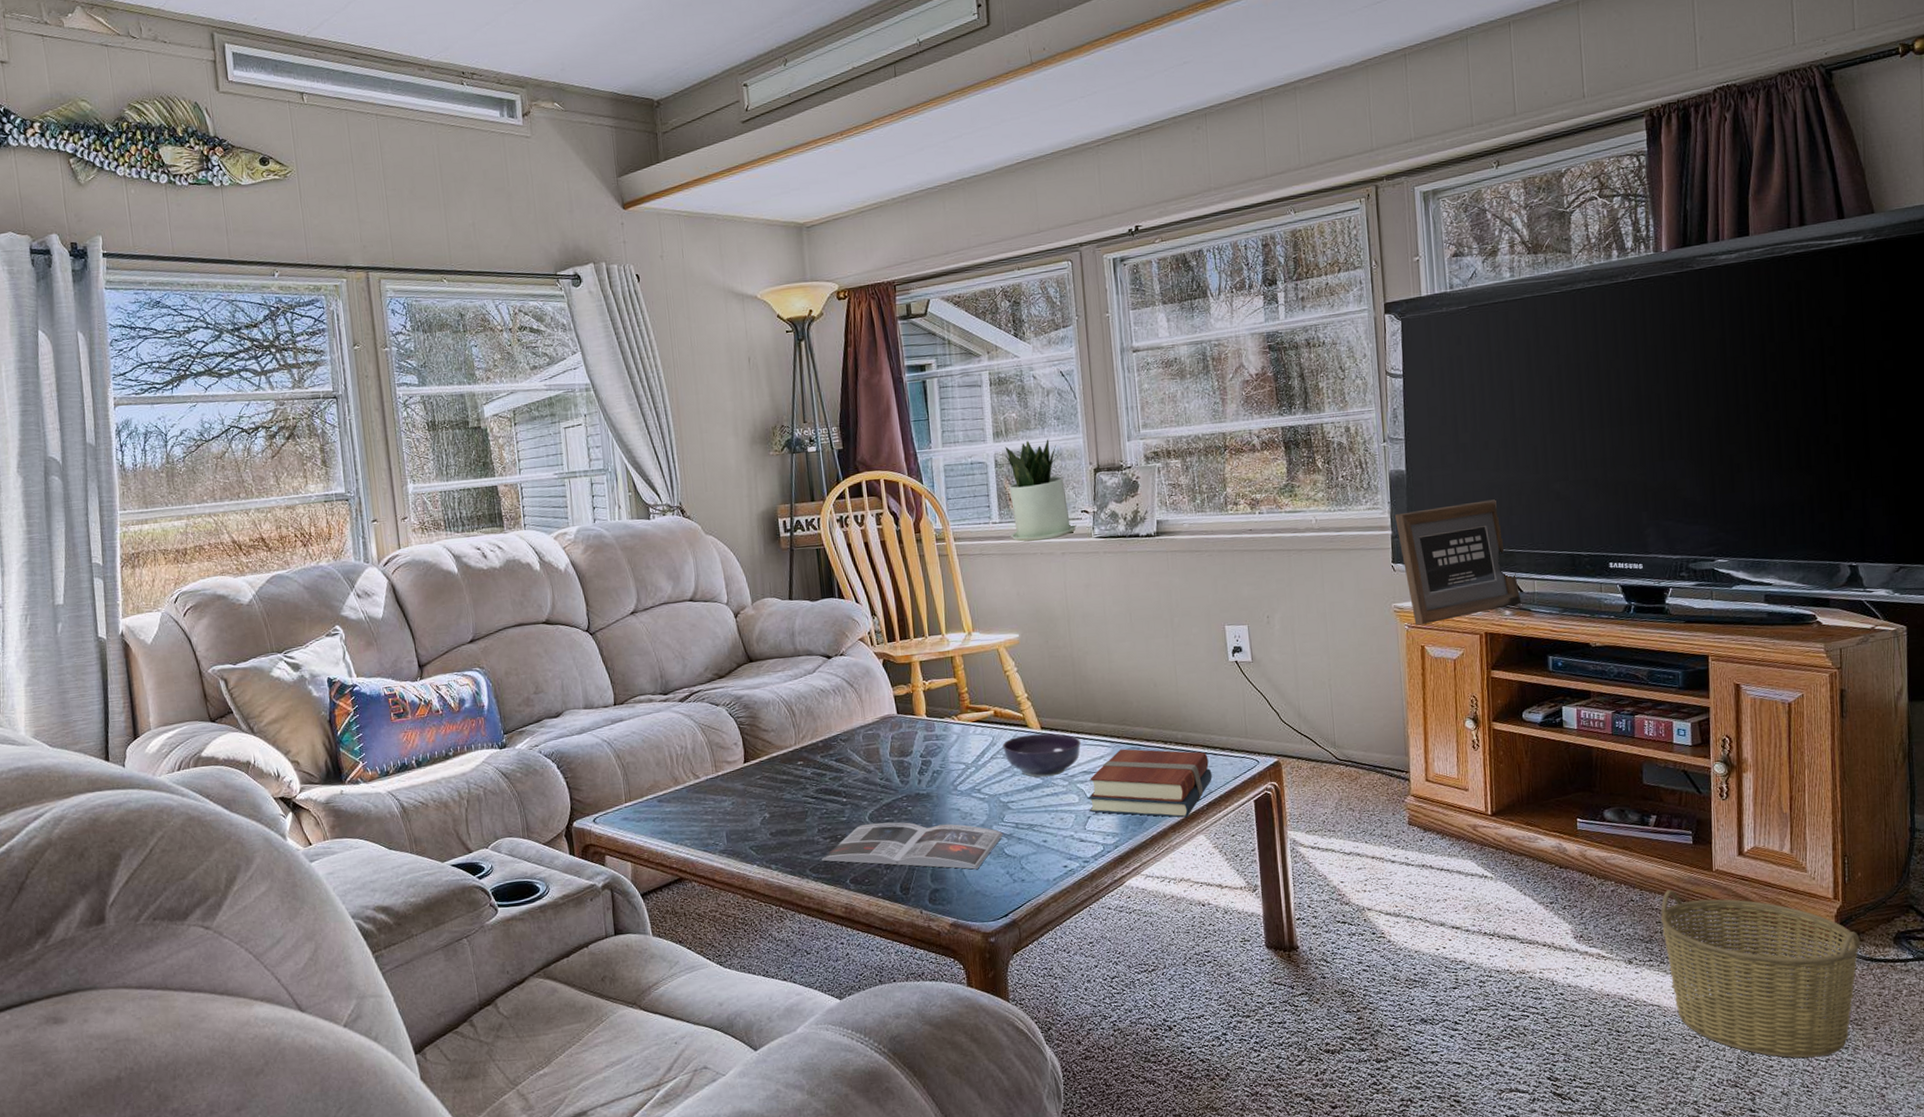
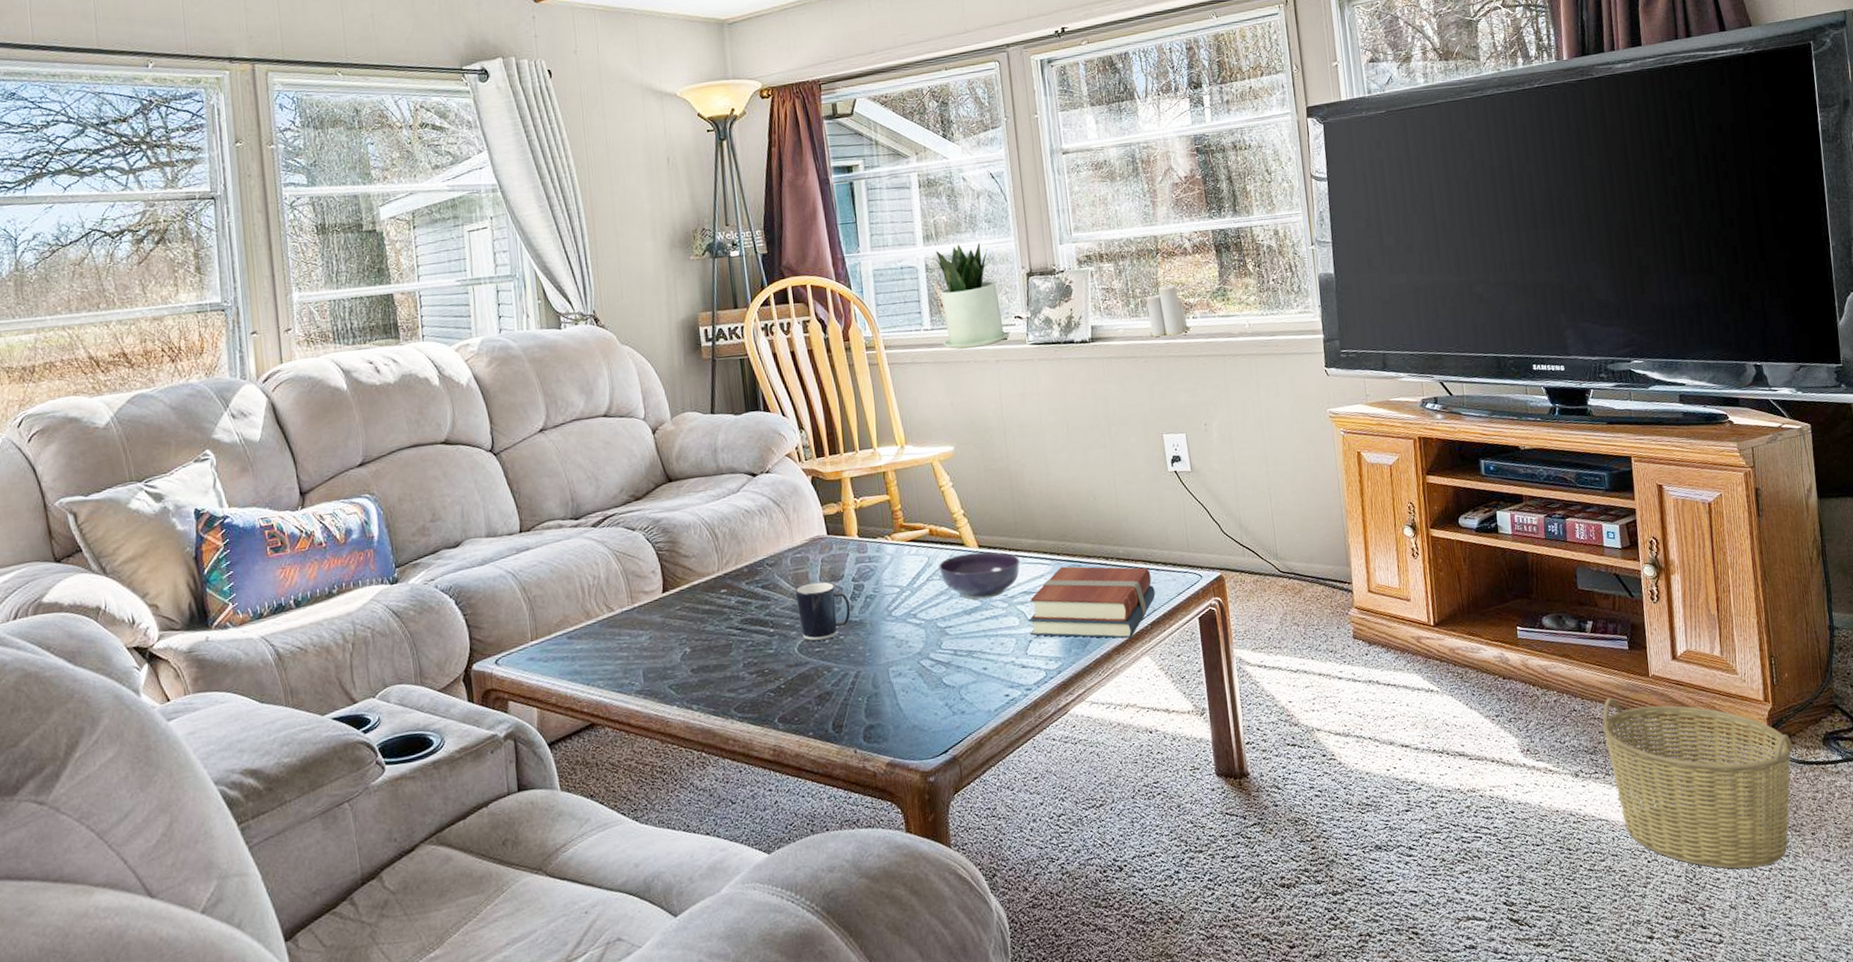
magazine: present [822,822,1004,870] -> none [747,652,942,702]
mug: none [866,757,919,811] -> present [794,581,851,642]
candle: none [1212,479,1256,533] -> present [1146,283,1191,338]
picture frame: present [1395,499,1522,626] -> none [1326,302,1452,431]

